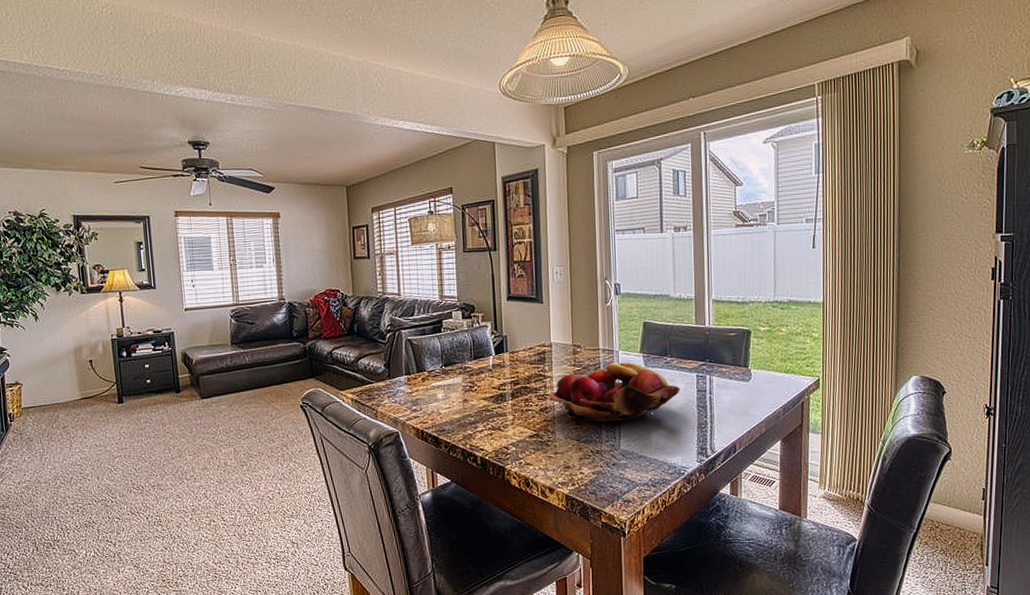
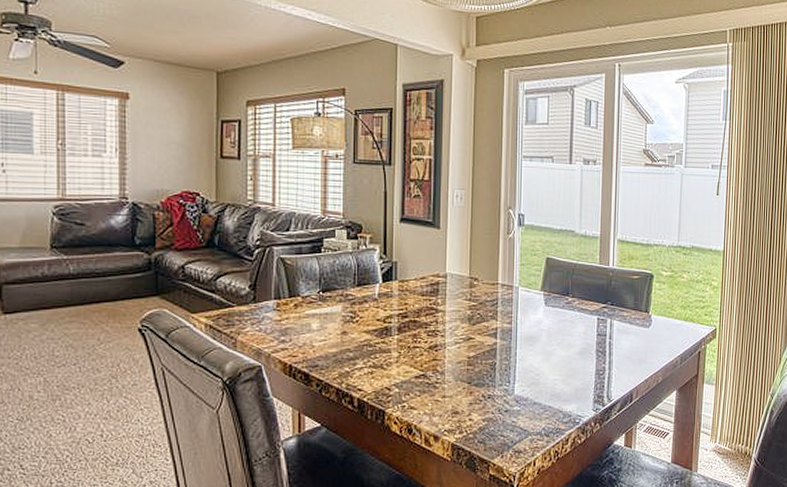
fruit basket: present [549,362,681,422] -> none [441,299,581,364]

